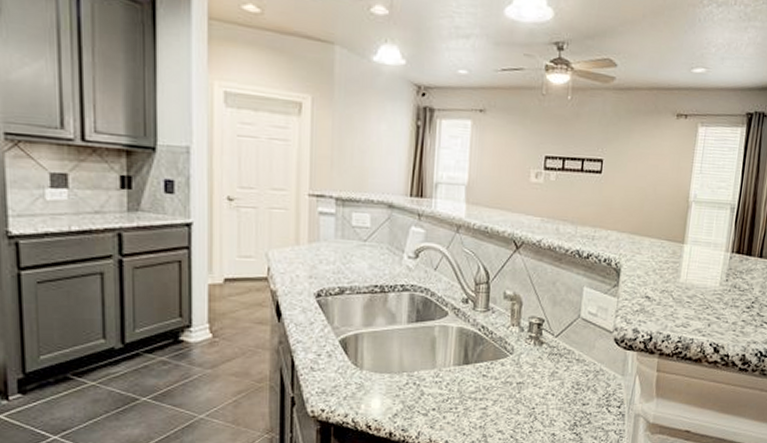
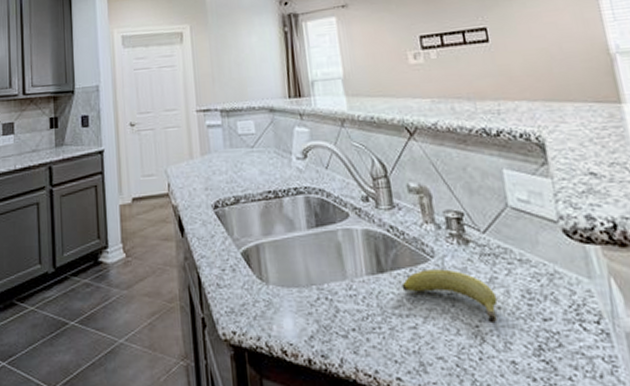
fruit: none [481,364,554,407] -> present [401,269,498,324]

